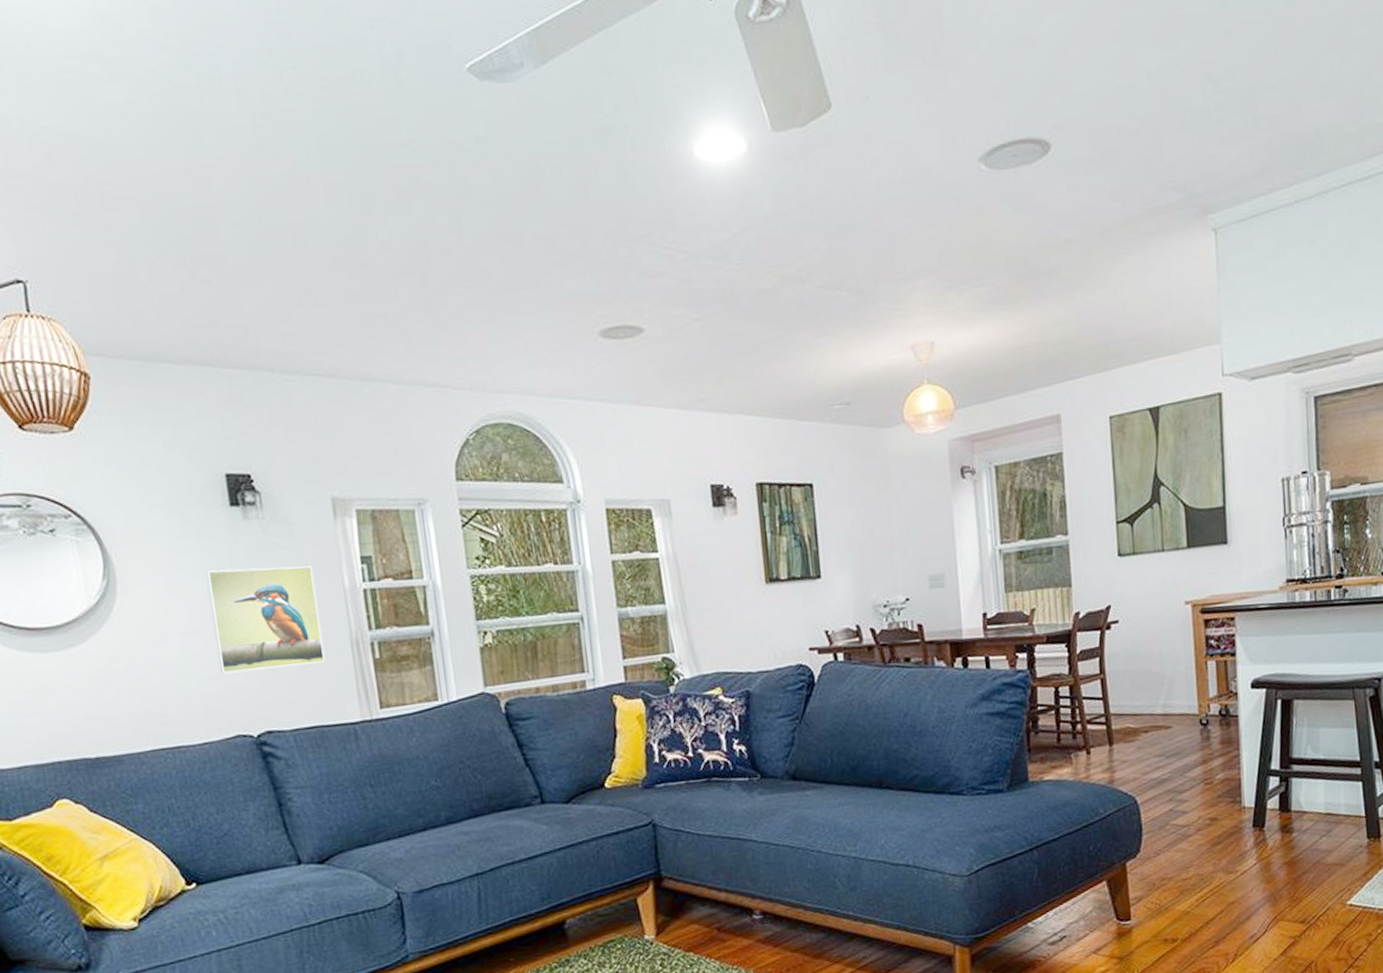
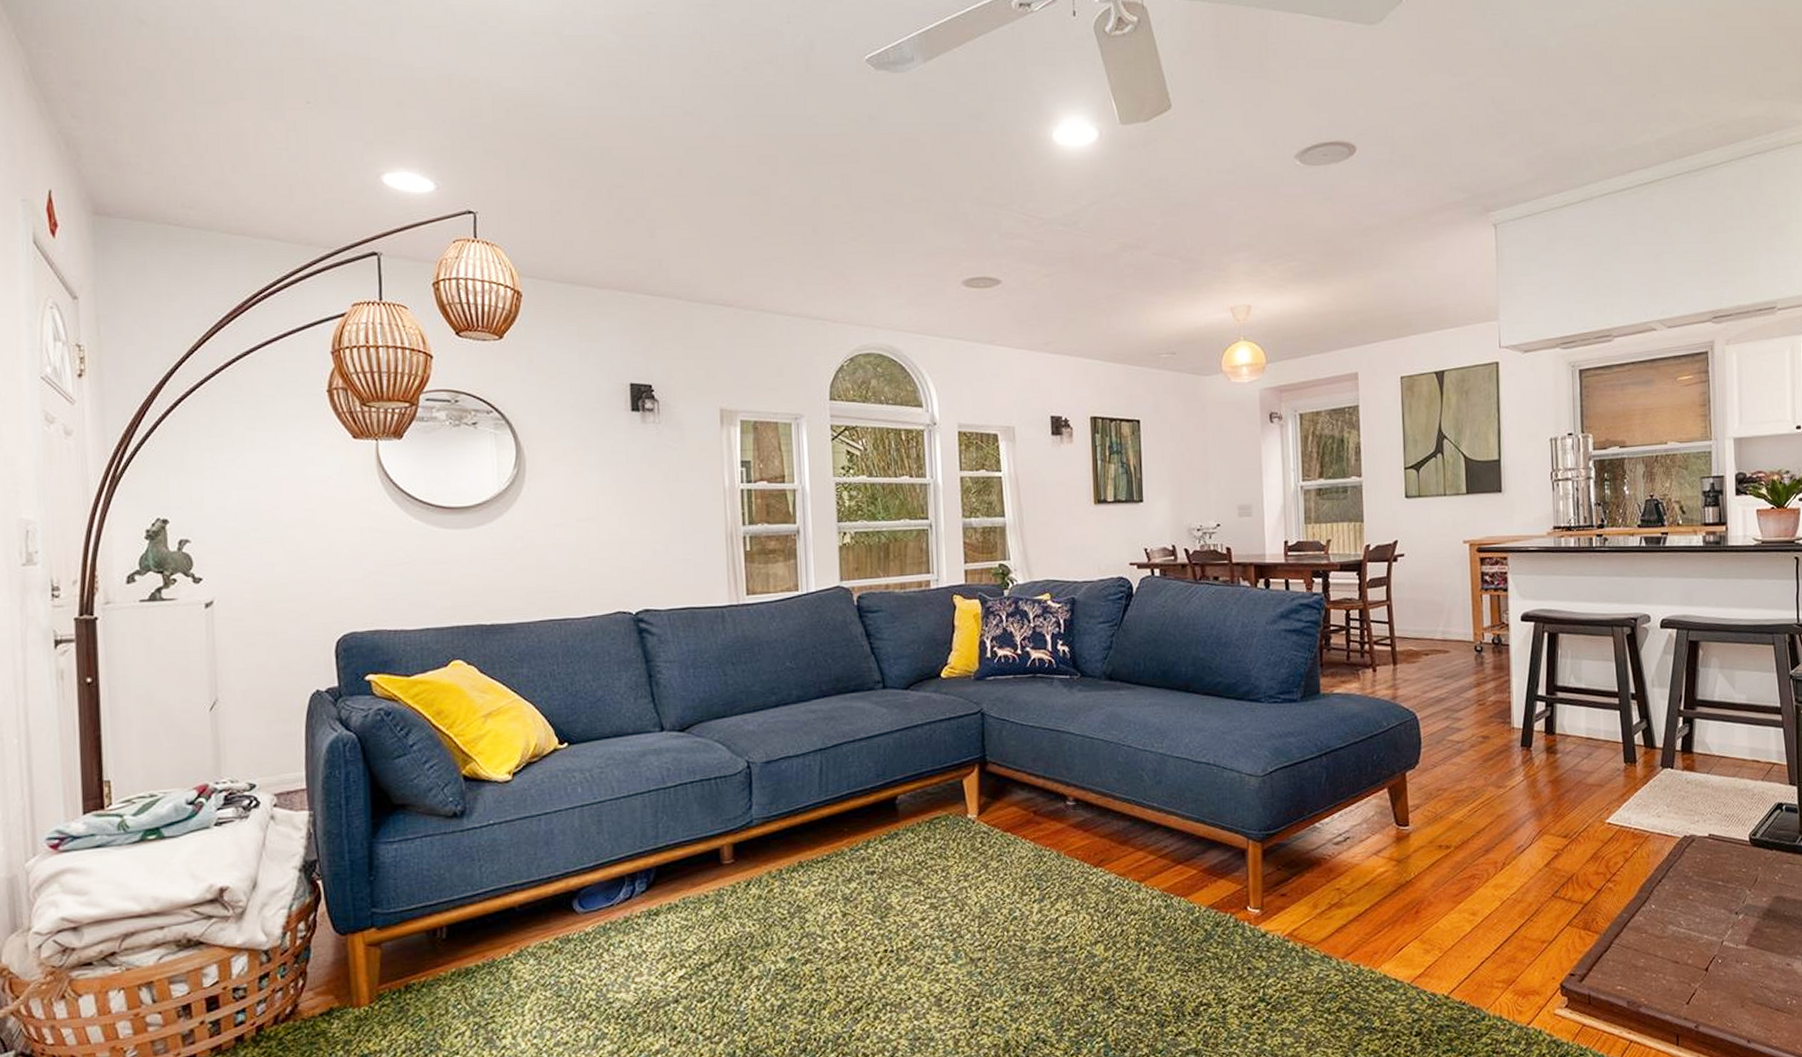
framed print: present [205,566,326,674] -> none [604,465,702,557]

